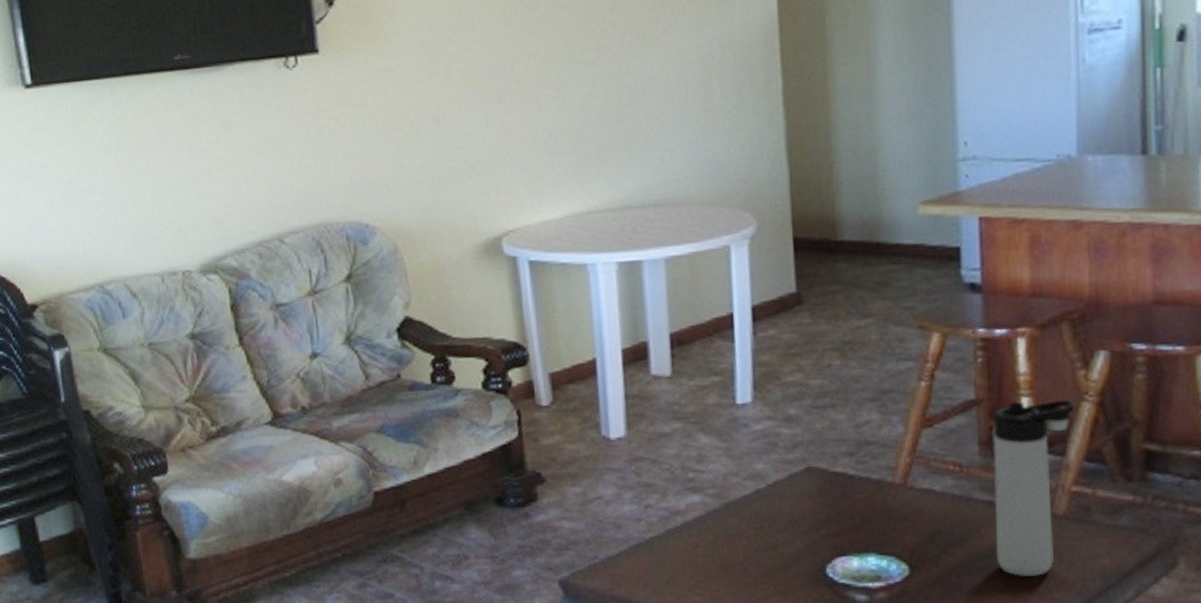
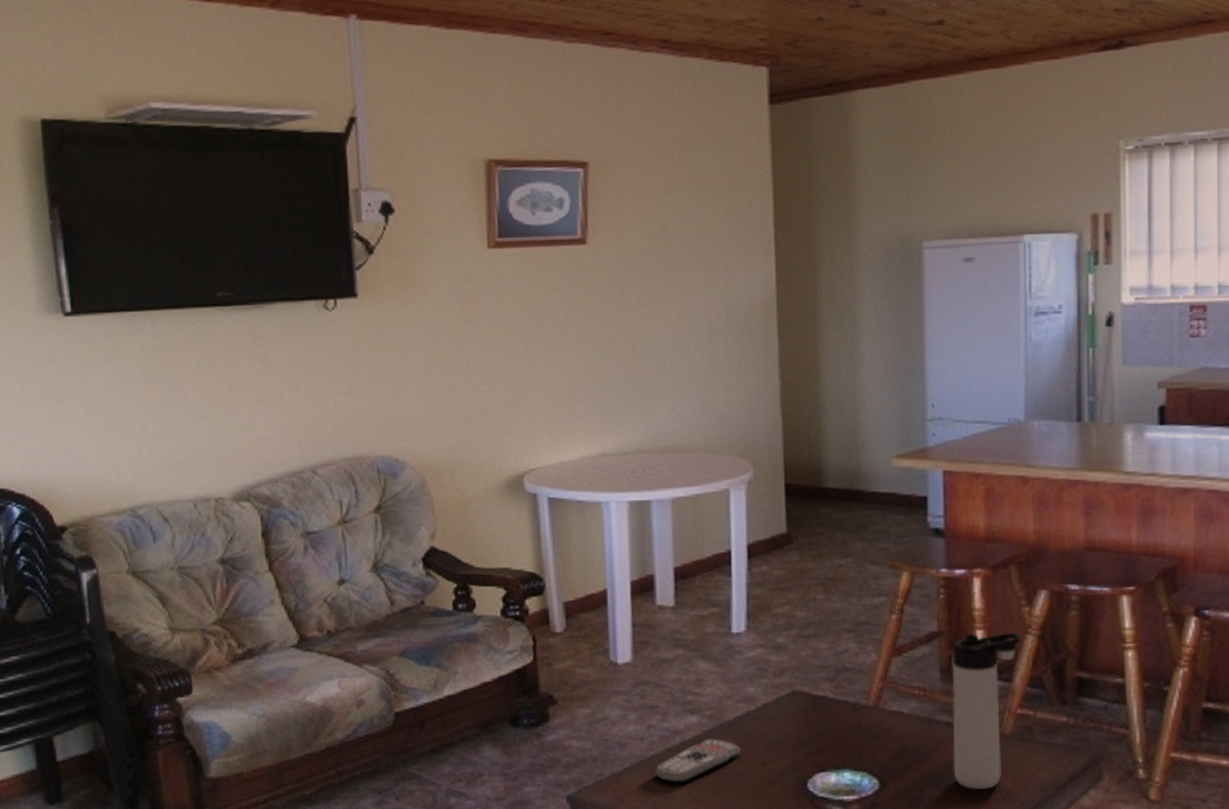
remote control: none [654,519,749,567] -> present [655,739,741,783]

